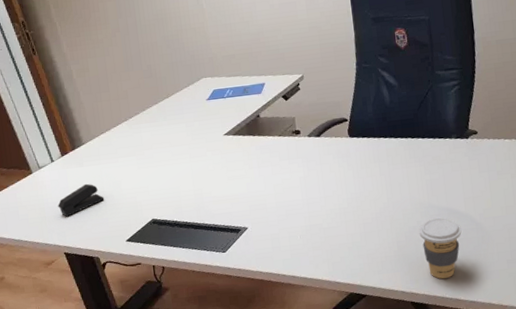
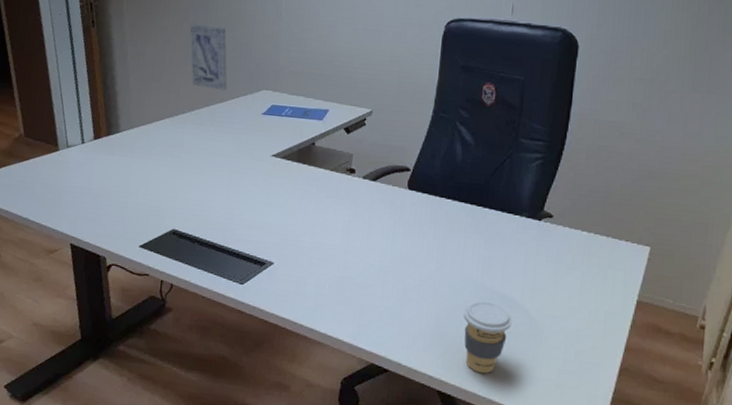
stapler: present [58,183,105,217] -> none [76,174,128,206]
wall art: none [122,29,170,88] -> present [189,24,228,90]

